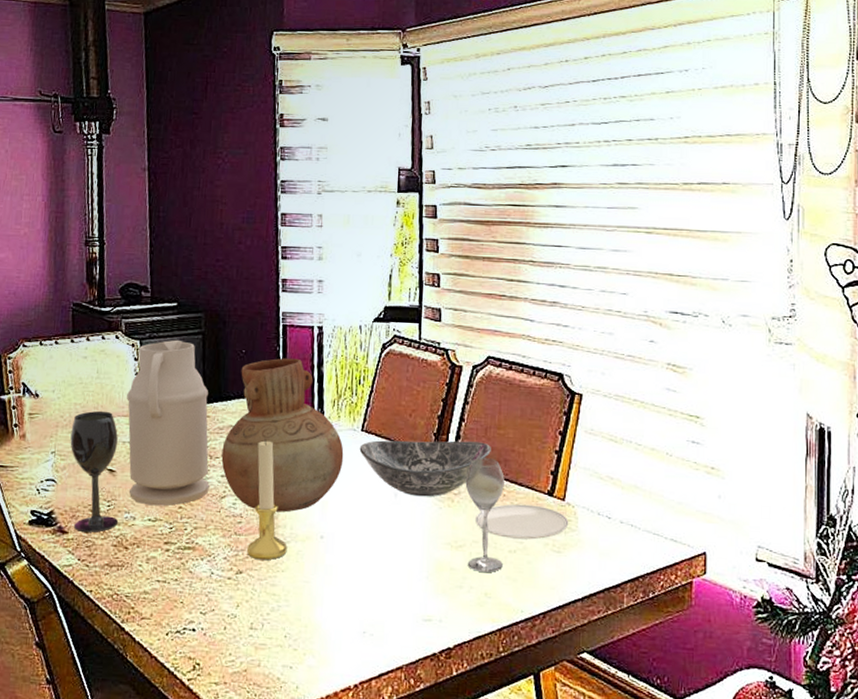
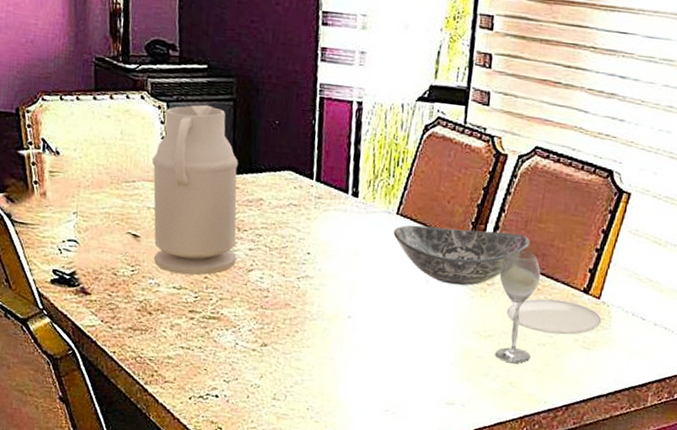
wine glass: present [70,410,119,532] -> none [92,173,143,296]
vase: present [221,357,344,512] -> none [249,132,377,290]
candle holder: present [247,439,287,560] -> none [273,215,314,335]

